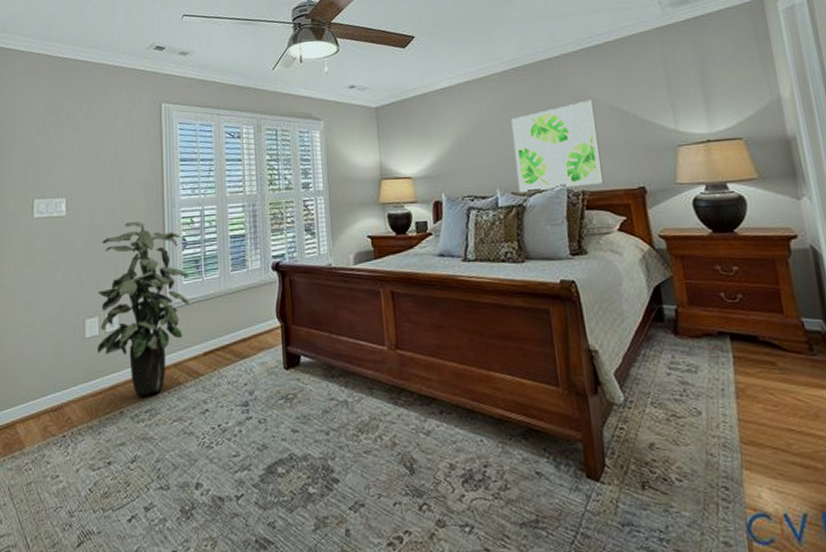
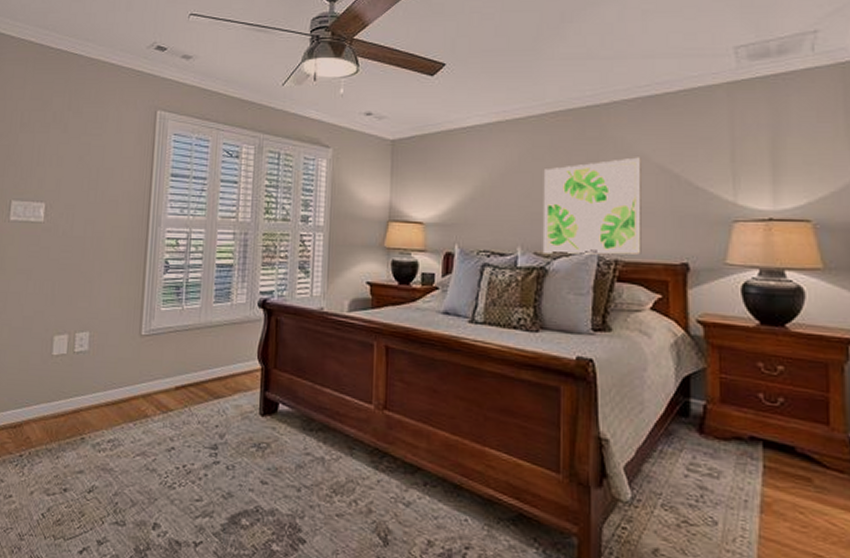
indoor plant: present [96,221,190,396] -> none [63,236,167,424]

